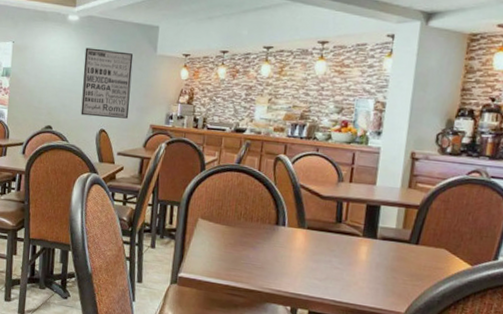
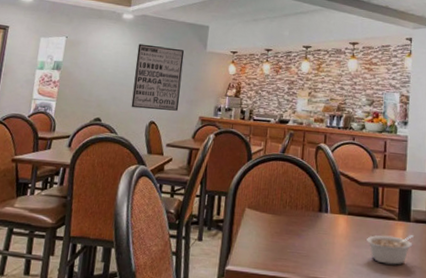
legume: none [326,251,379,282] -> present [367,235,414,265]

